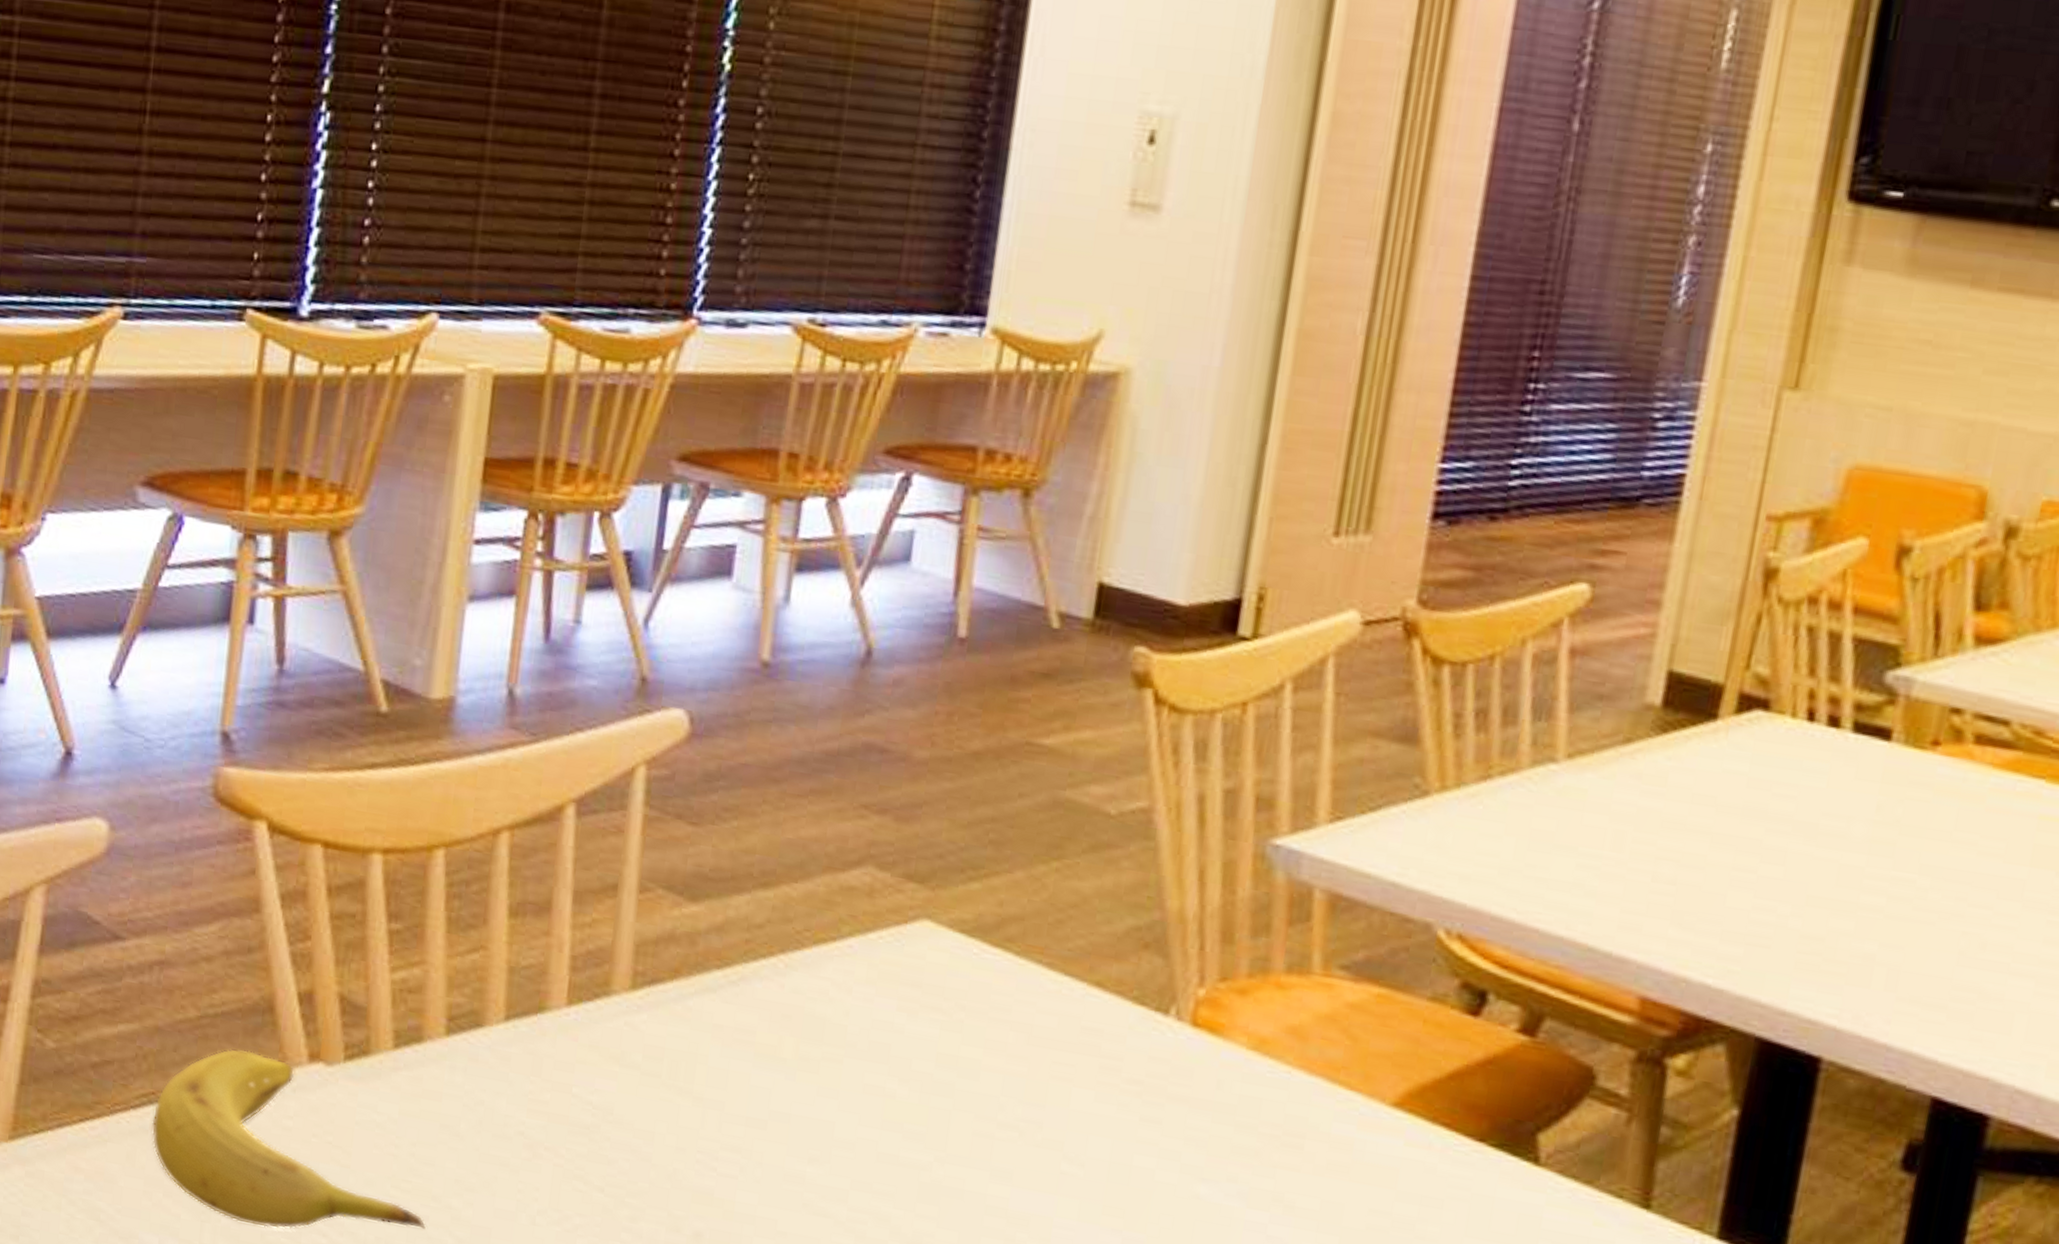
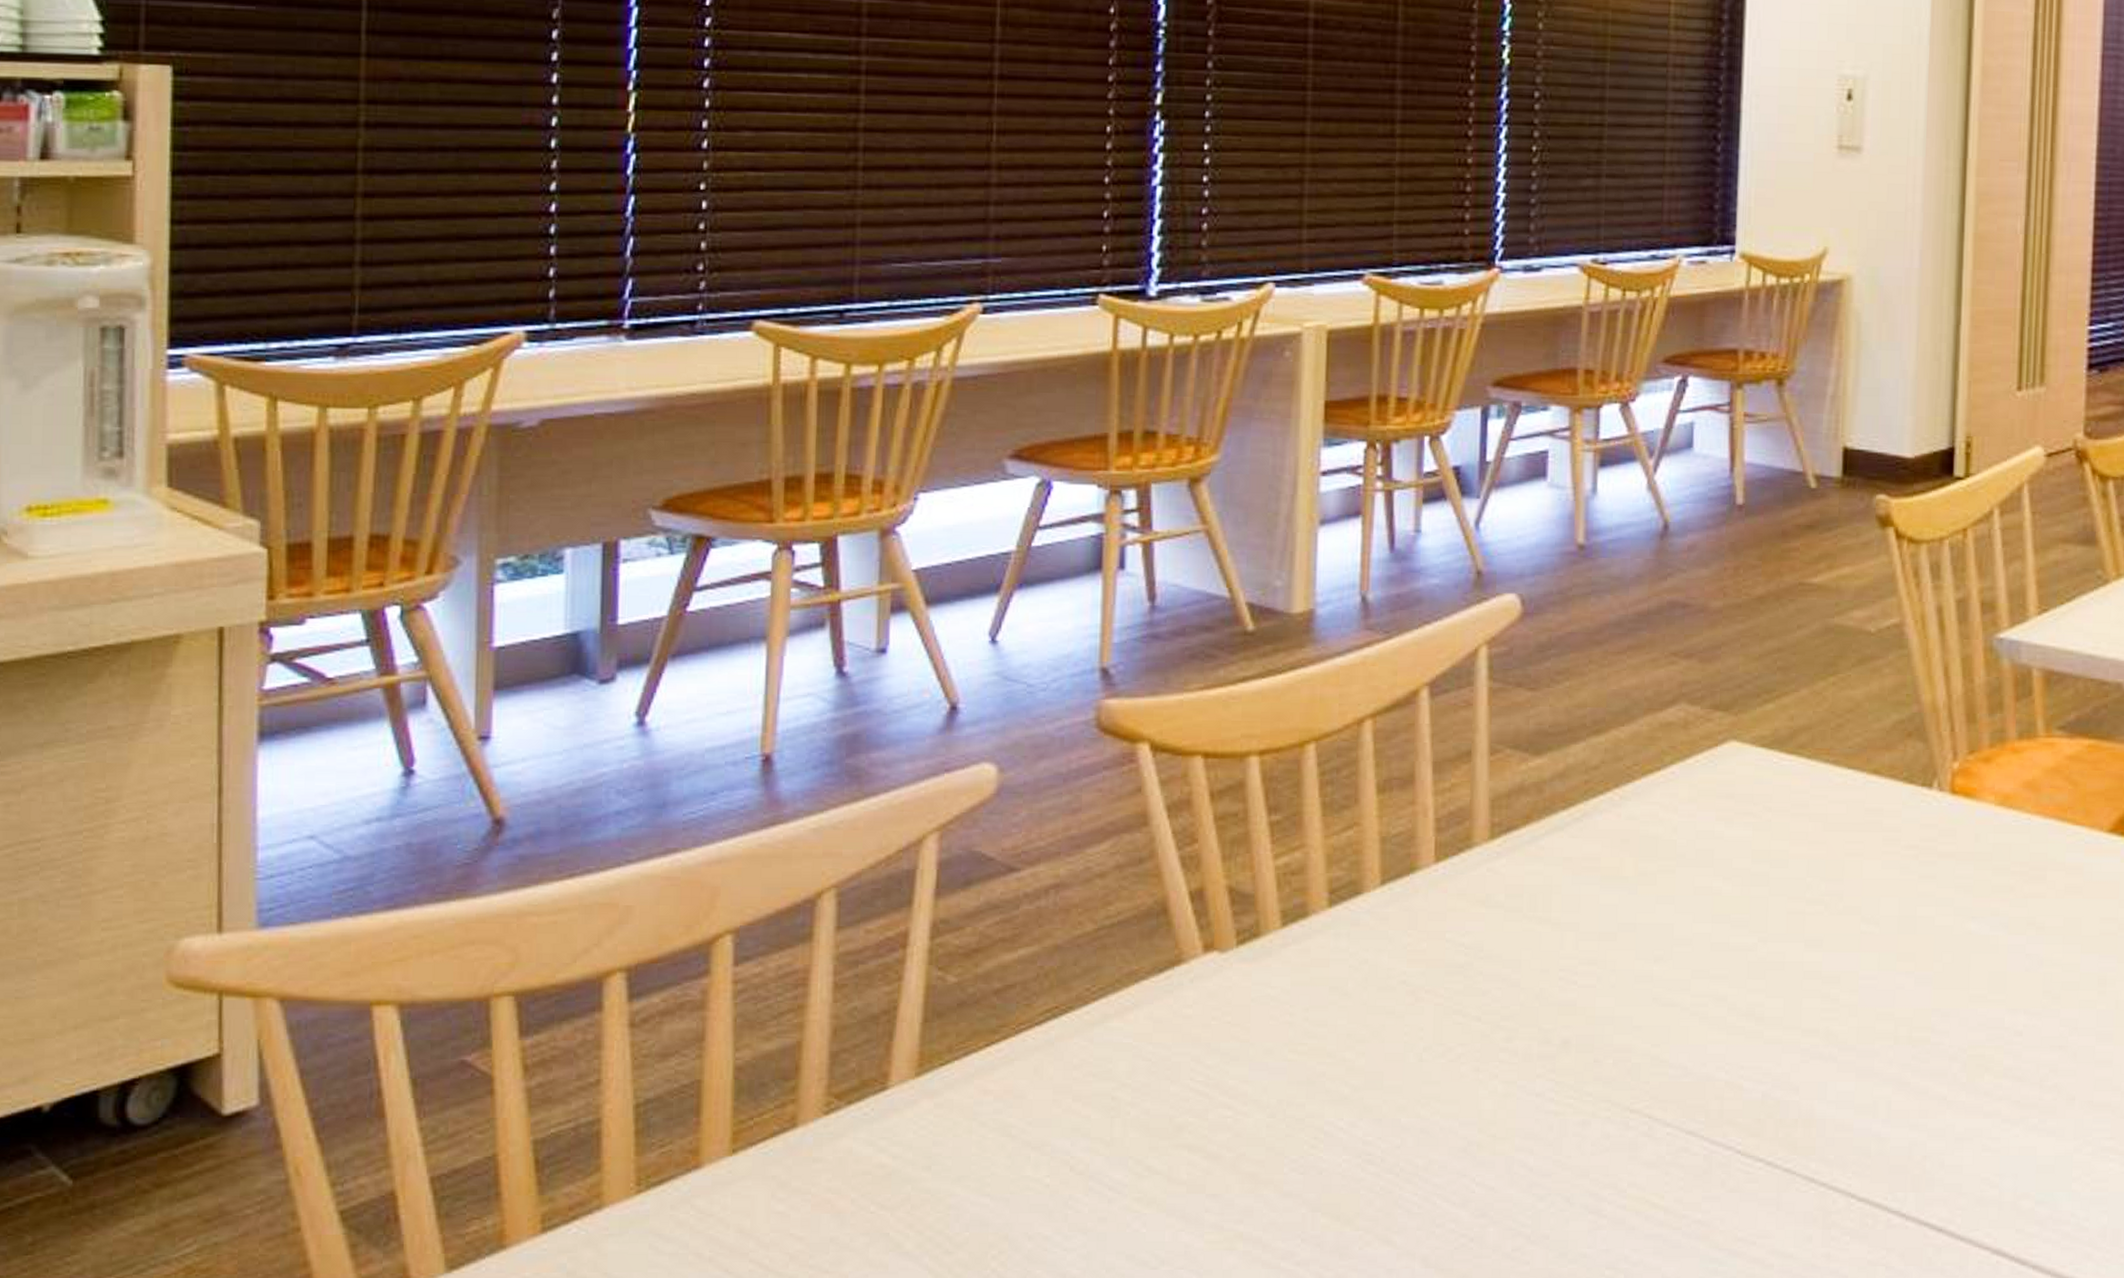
fruit: present [151,1048,426,1230] -> none [1057,952,1323,1112]

